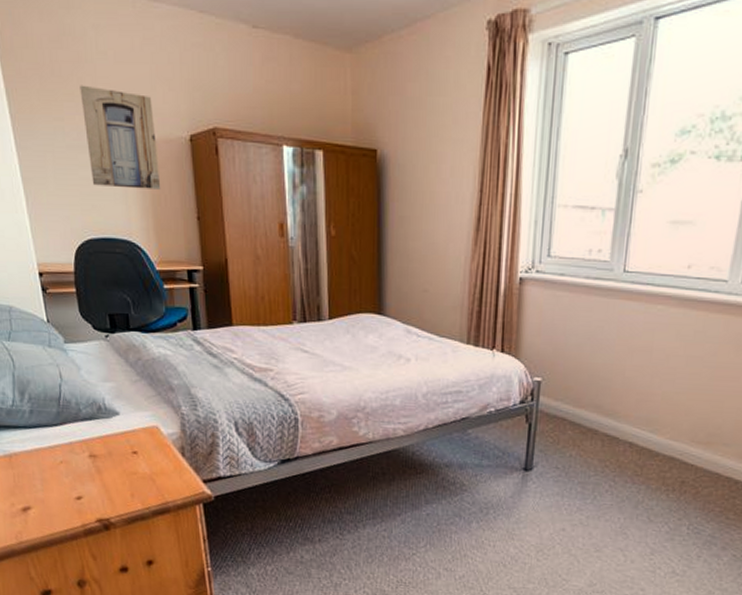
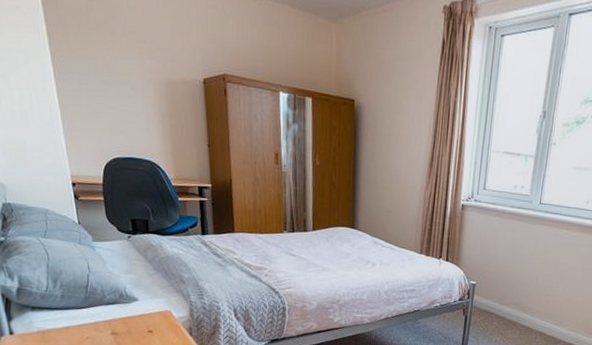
wall art: present [80,85,161,189] -> none [112,31,178,121]

